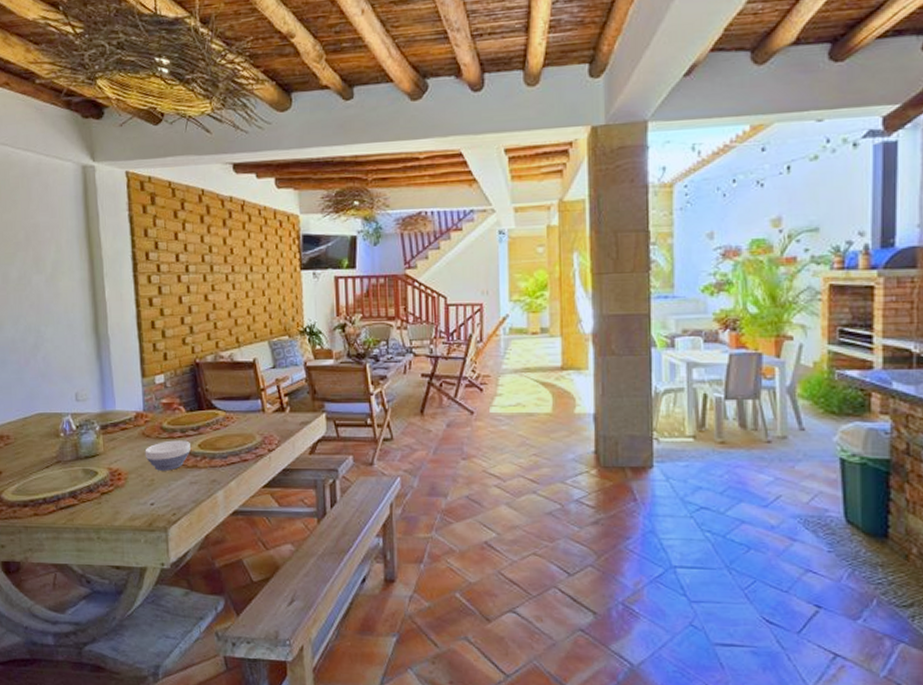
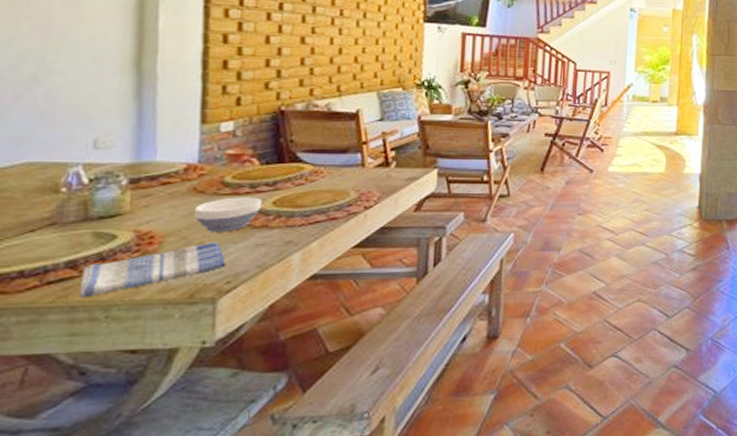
dish towel: none [79,479,171,522] -> present [78,242,227,298]

